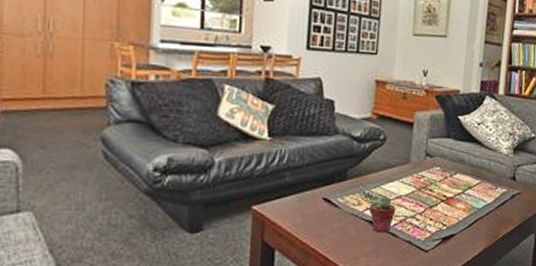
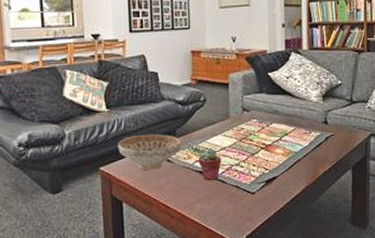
decorative bowl: none [277,171,352,215] -> present [118,134,182,171]

